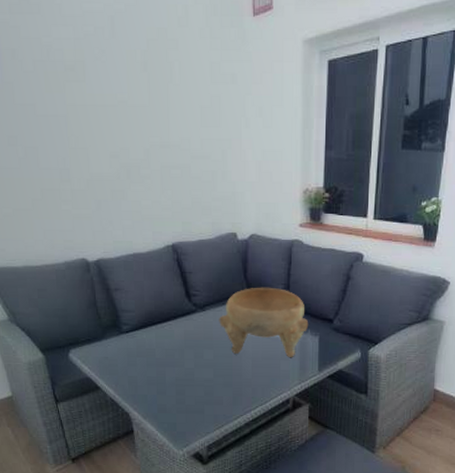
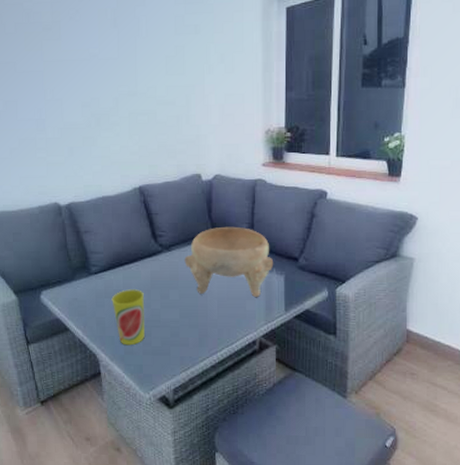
cup: none [144,347,178,404] -> present [111,288,145,346]

